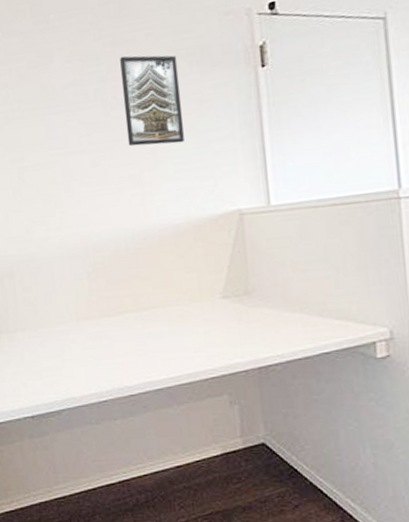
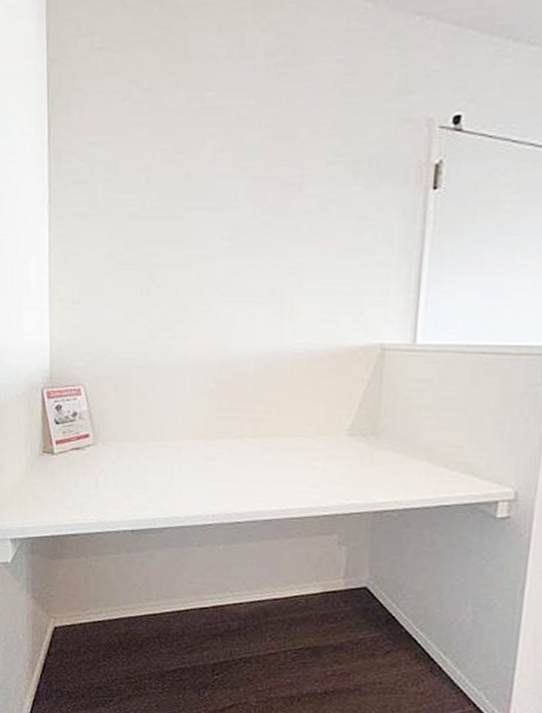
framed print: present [120,55,184,147] -> none [273,153,342,262]

